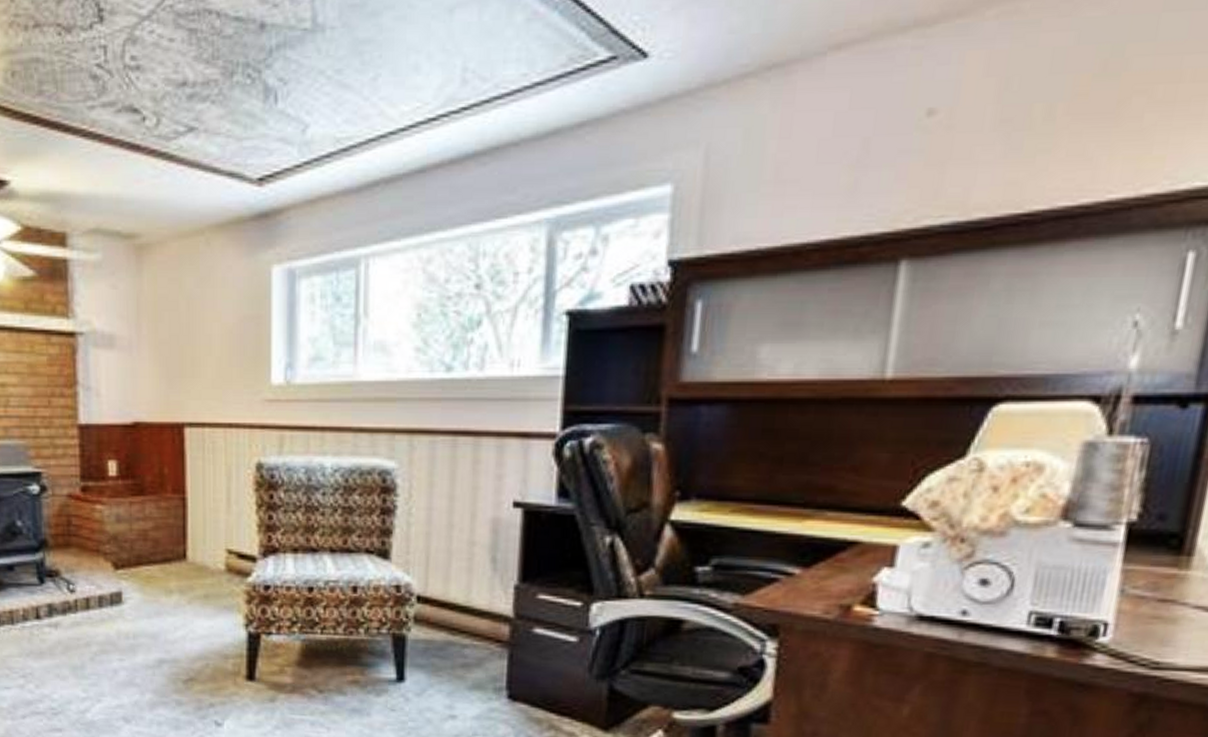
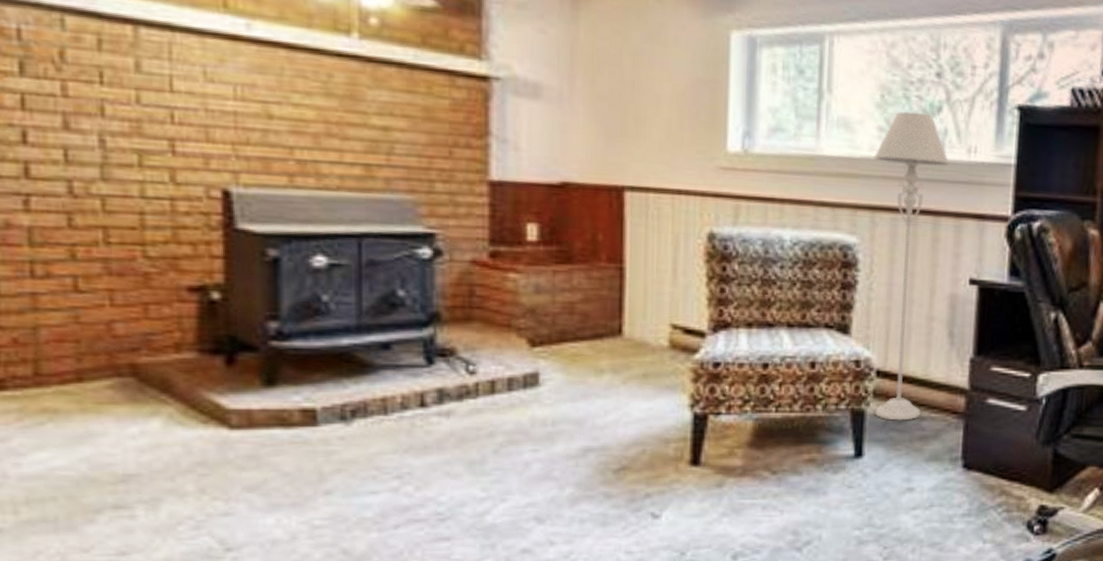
floor lamp: none [411,328,490,648] -> present [874,111,949,421]

